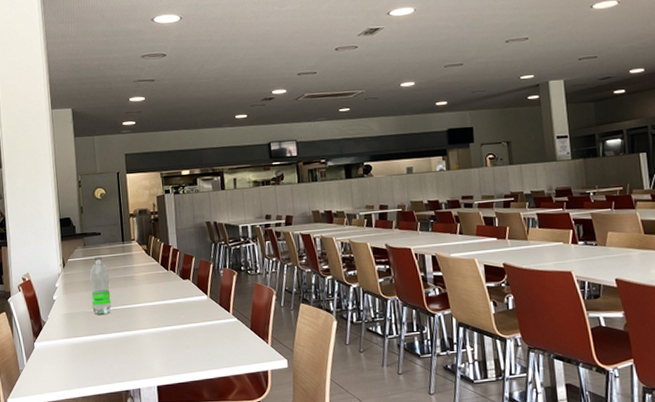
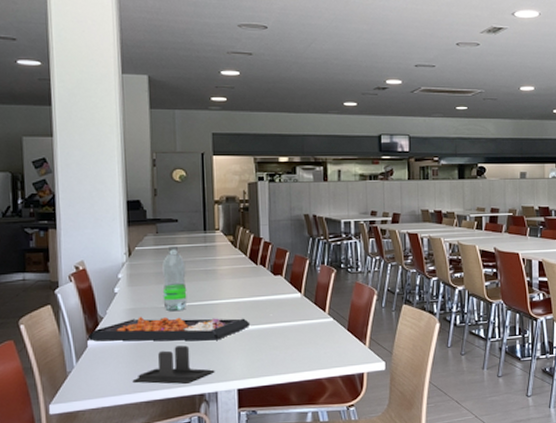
food tray: none [34,320,165,343] -> present [87,317,251,341]
napkin holder: none [70,346,137,381] -> present [132,345,215,384]

